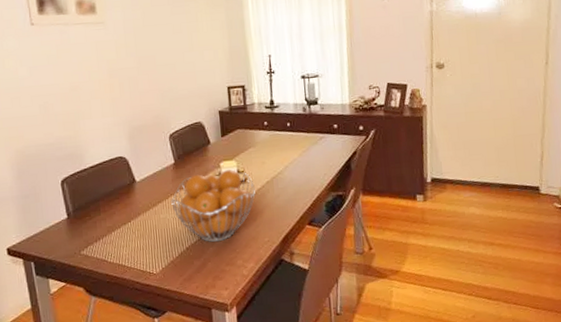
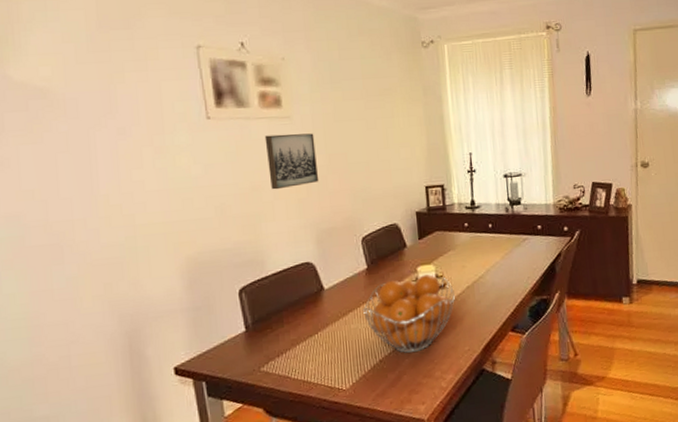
wall art: none [81,37,131,90] -> present [264,133,319,190]

